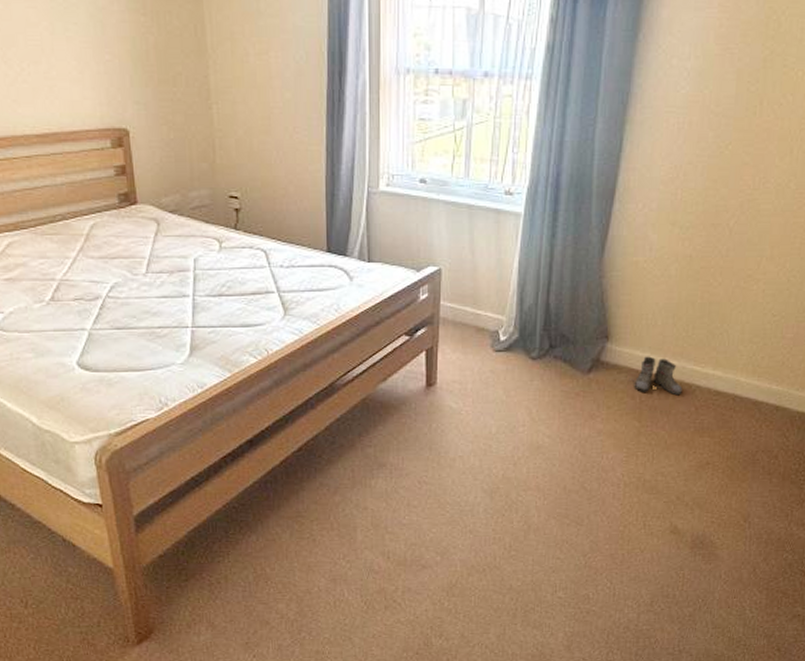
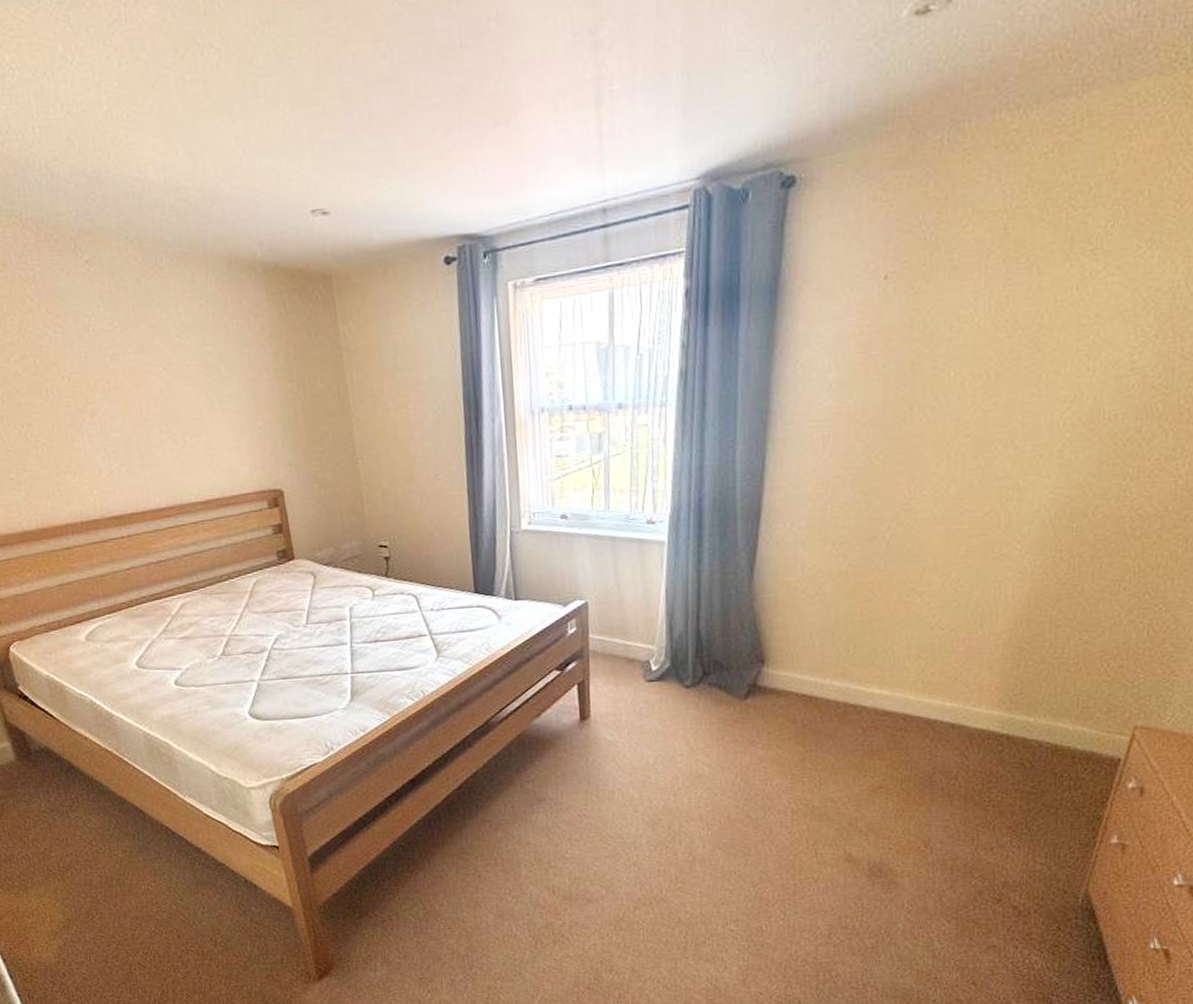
boots: present [630,356,683,396] -> none [790,678,847,718]

